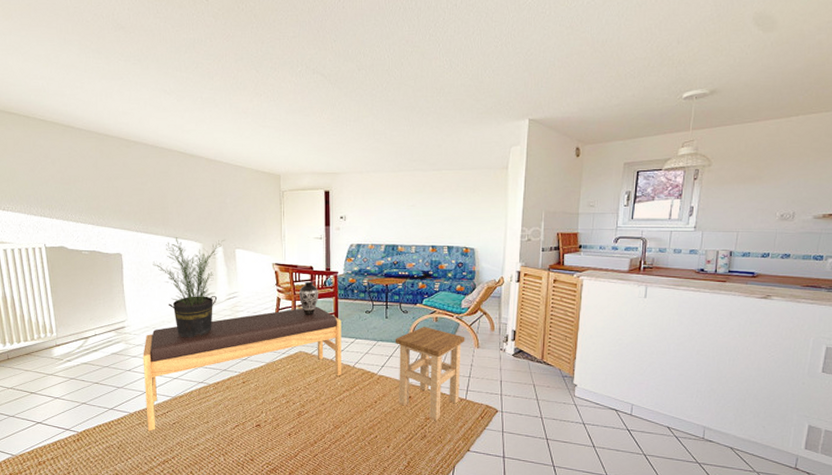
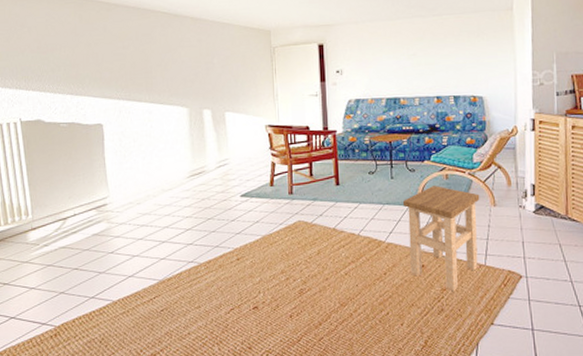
bench: present [143,306,342,432] -> none [126,169,346,321]
potted plant: present [153,237,225,338] -> none [136,103,214,213]
decorative vase: present [299,281,318,315] -> none [296,142,316,180]

